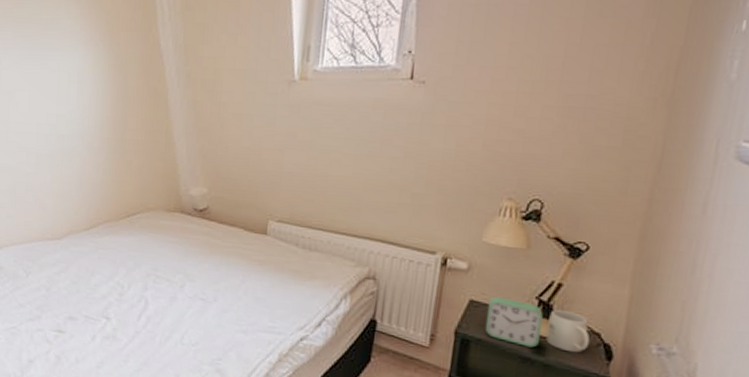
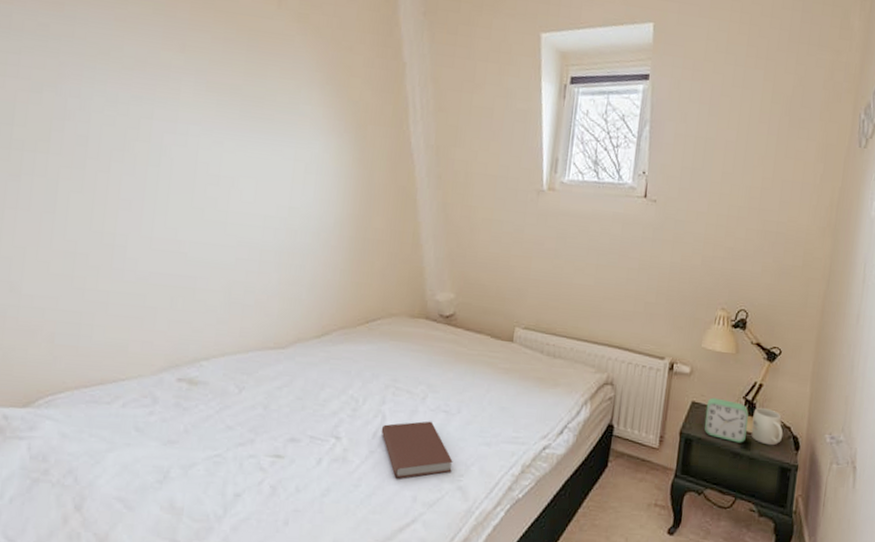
book: none [144,307,211,358] -> present [381,421,453,479]

